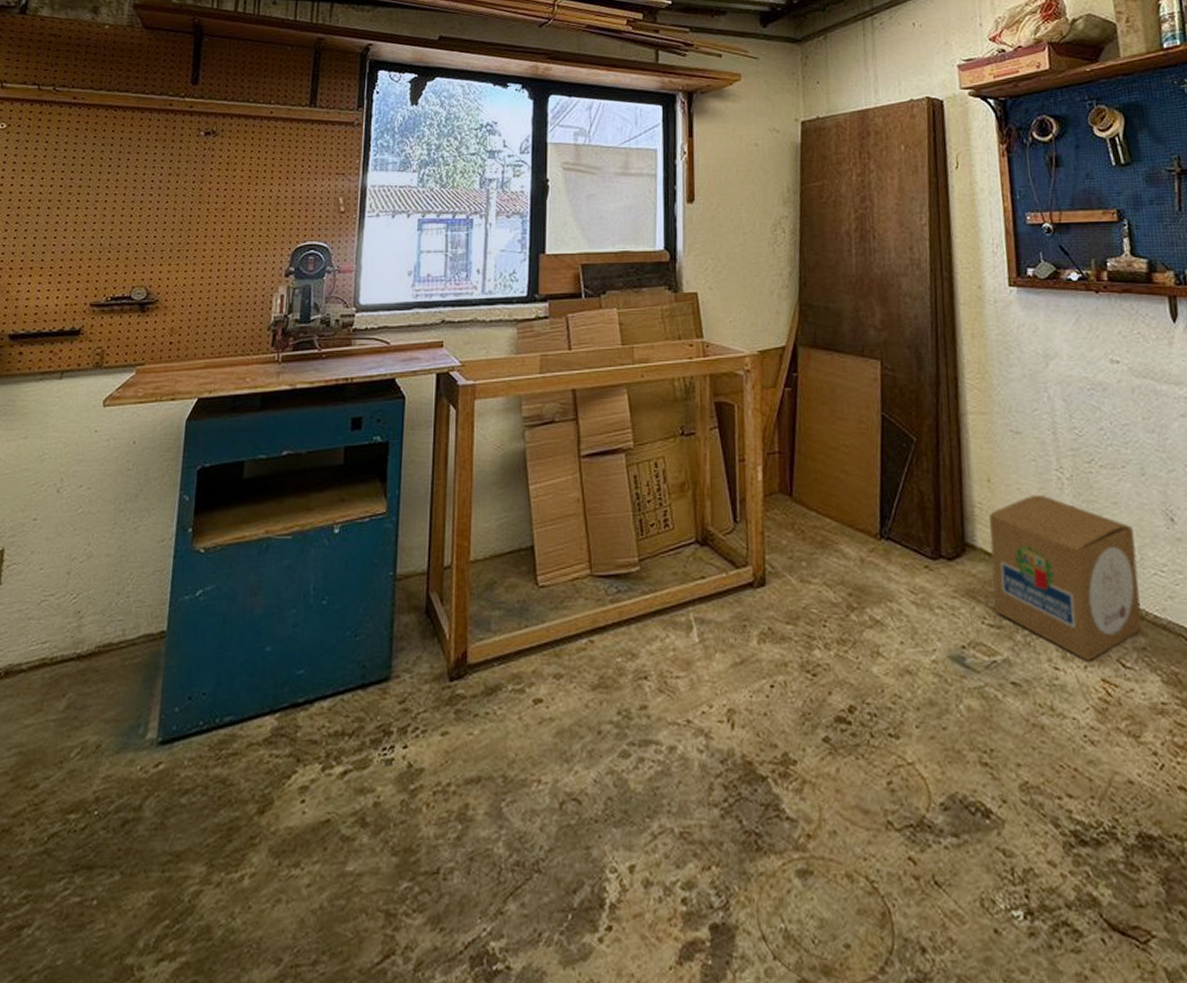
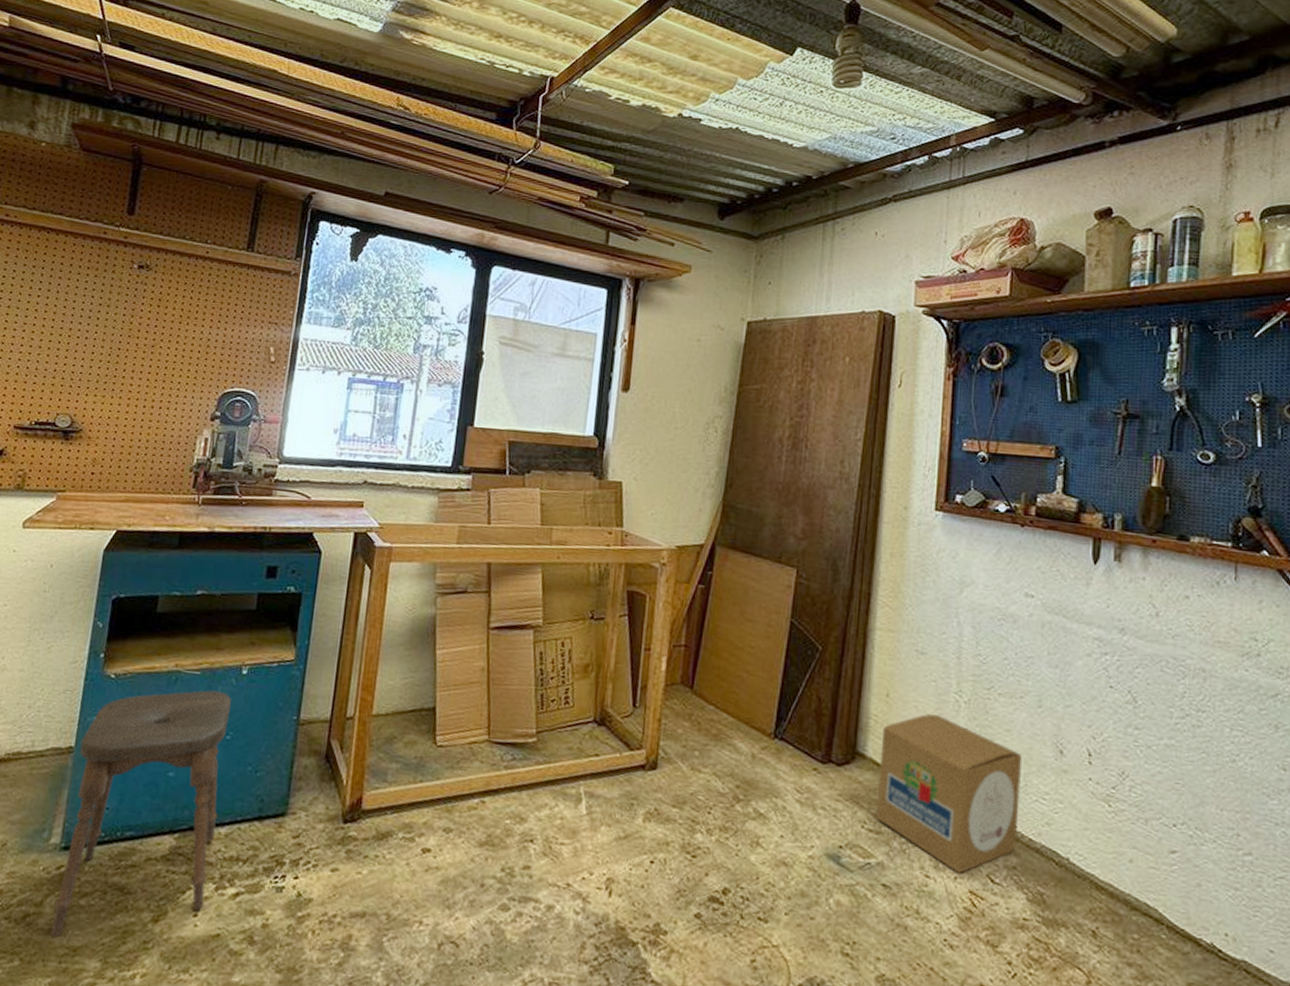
stool: none [152,554,325,844] -> present [51,690,231,938]

